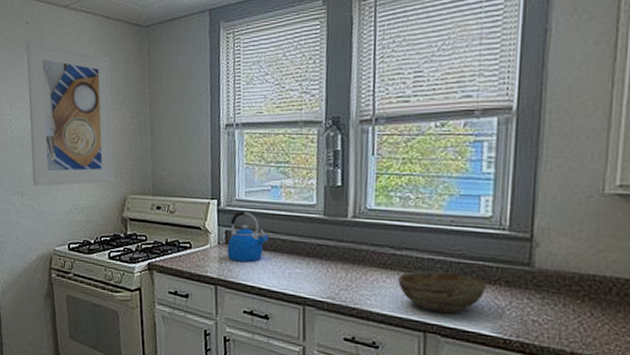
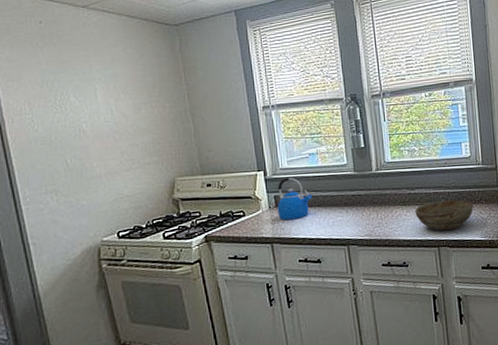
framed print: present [26,41,114,186] -> none [41,40,159,182]

